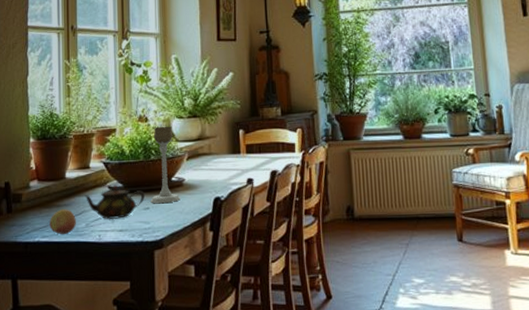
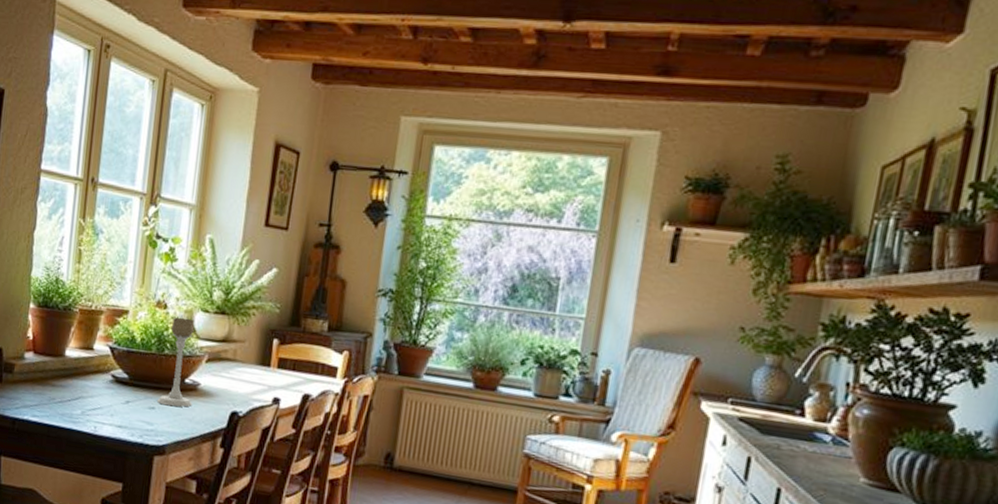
fruit: present [49,209,76,234] -> none [41,389,72,418]
teapot: present [84,184,145,219] -> none [84,374,152,413]

